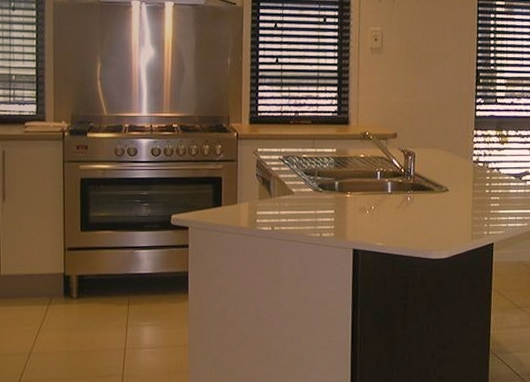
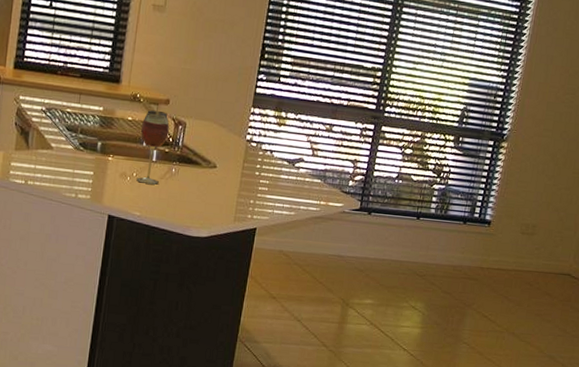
wineglass: none [374,145,400,215] -> present [136,109,170,185]

